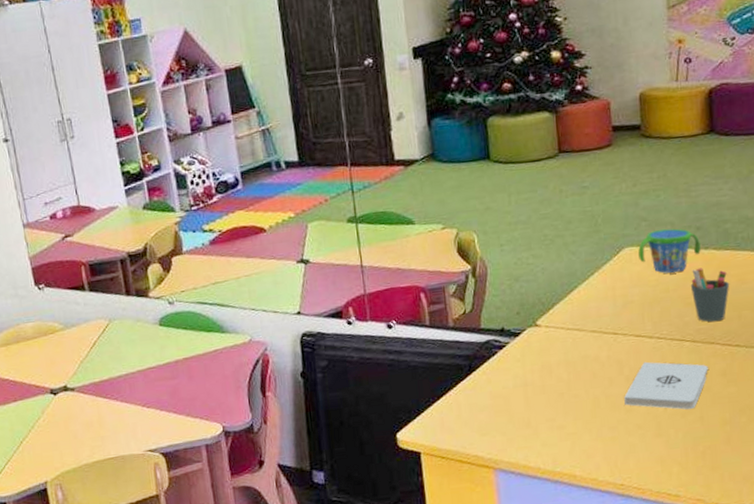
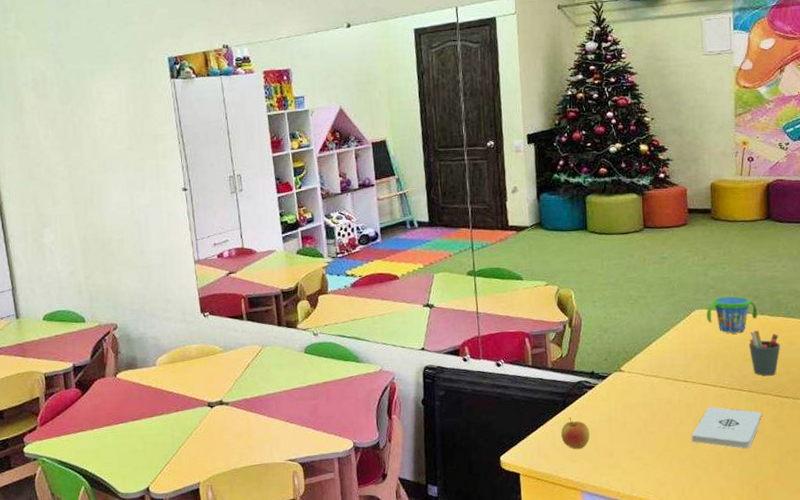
apple: none [467,383,502,421] -> present [561,417,590,450]

